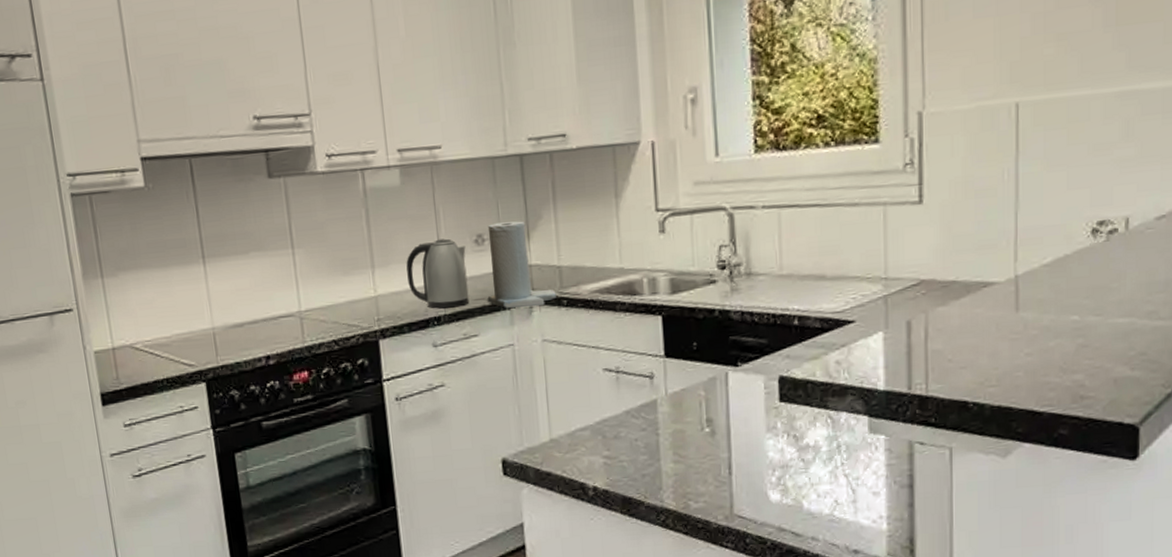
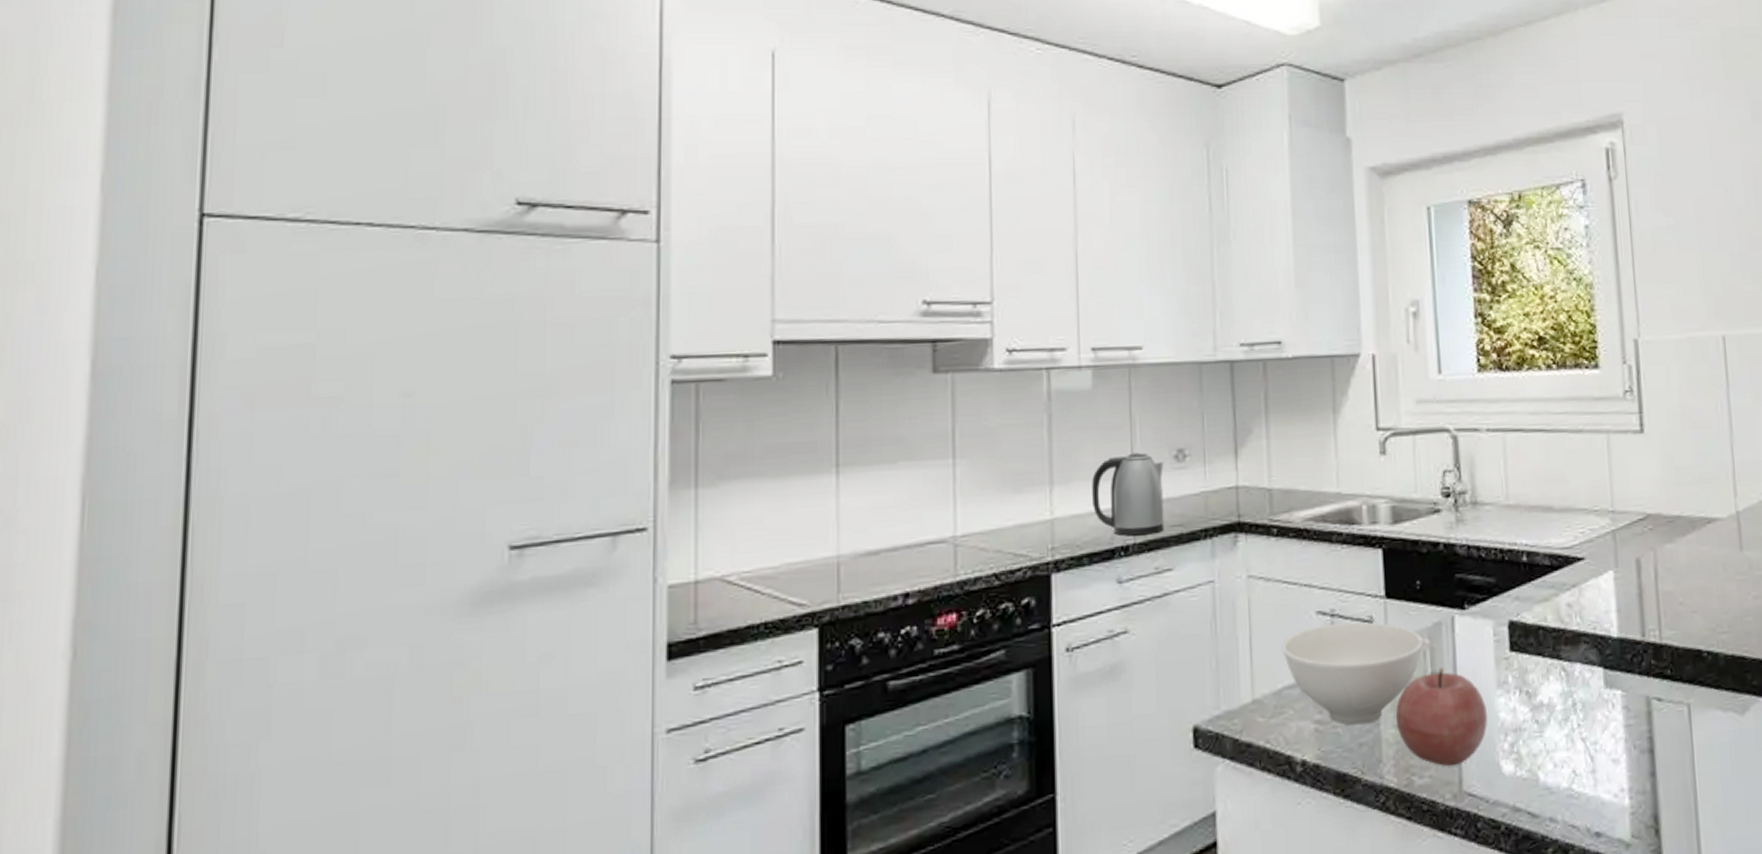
paper towel: present [487,221,557,308] -> none [1186,435,1266,537]
bowl: none [573,377,699,461] -> present [1281,622,1423,726]
fruit: none [674,415,757,495] -> present [1395,667,1487,767]

